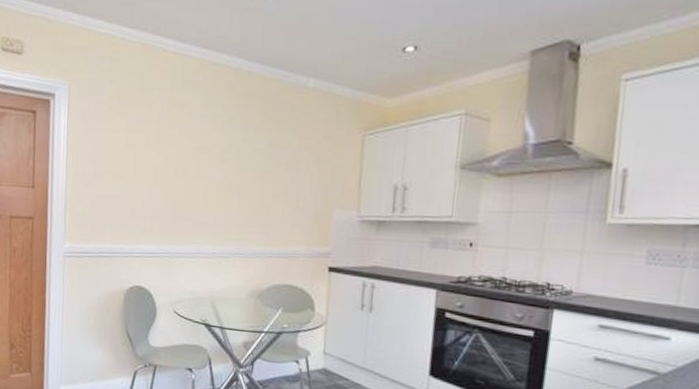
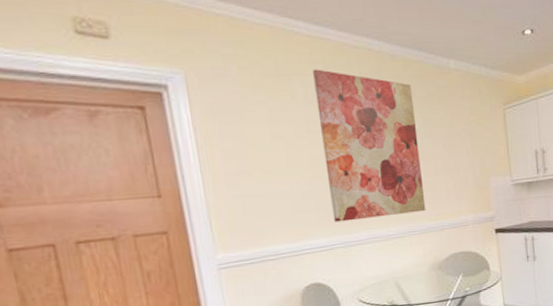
wall art: none [165,84,264,236] -> present [313,69,426,222]

